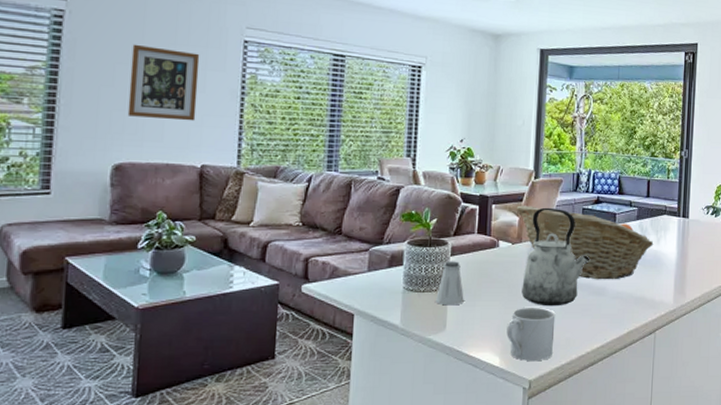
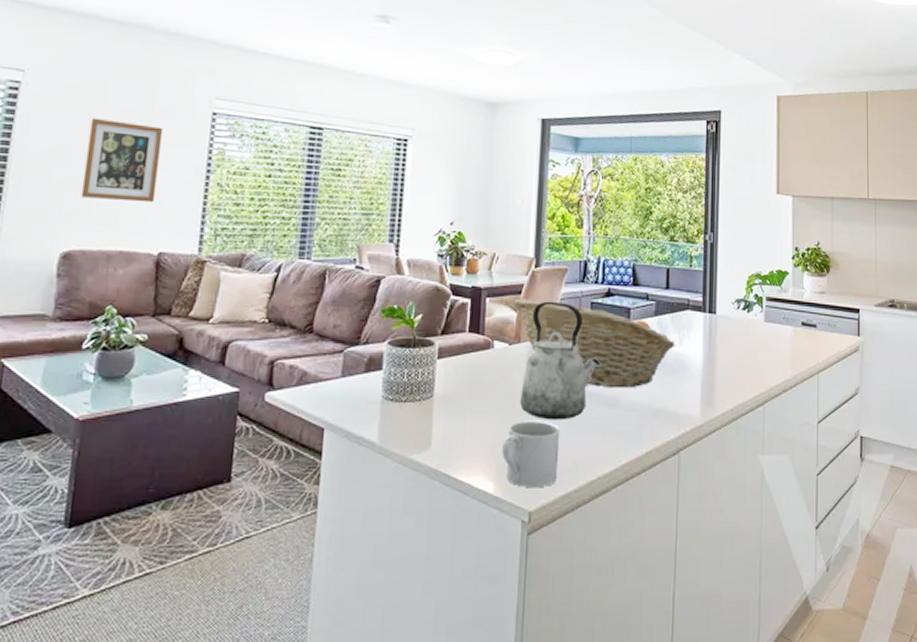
saltshaker: present [436,261,464,306] -> none [419,364,453,419]

